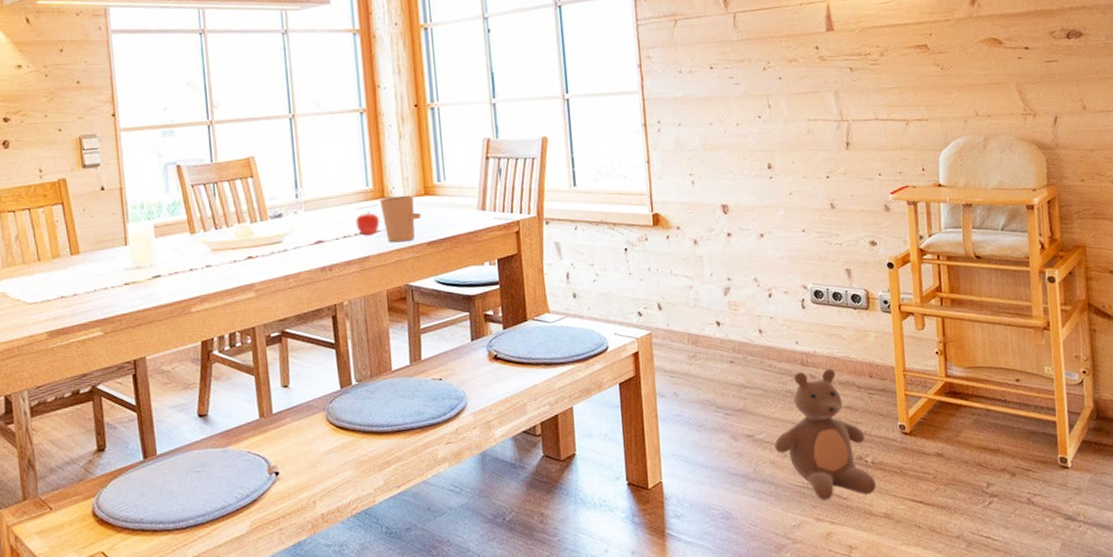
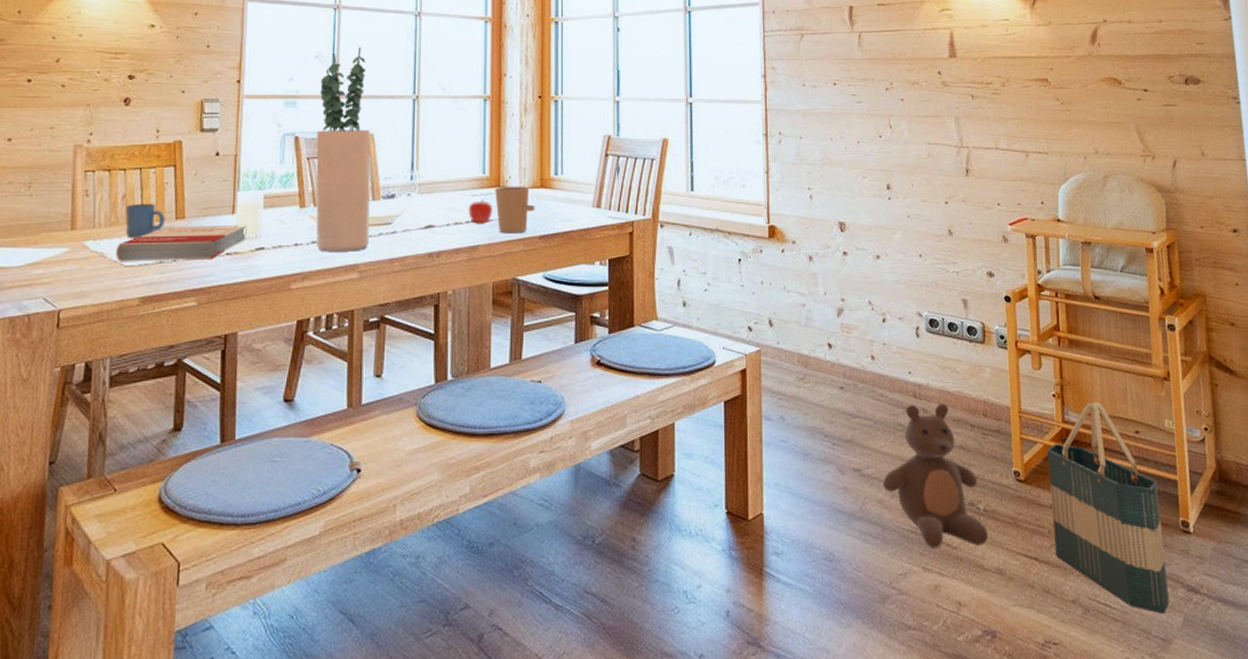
book: none [17,256,141,300] -> present [115,225,245,262]
mug: none [20,242,61,277] -> present [125,204,166,238]
vase: none [195,70,262,275] -> present [316,47,371,252]
tote bag: none [931,355,1048,541] -> present [1047,402,1169,614]

